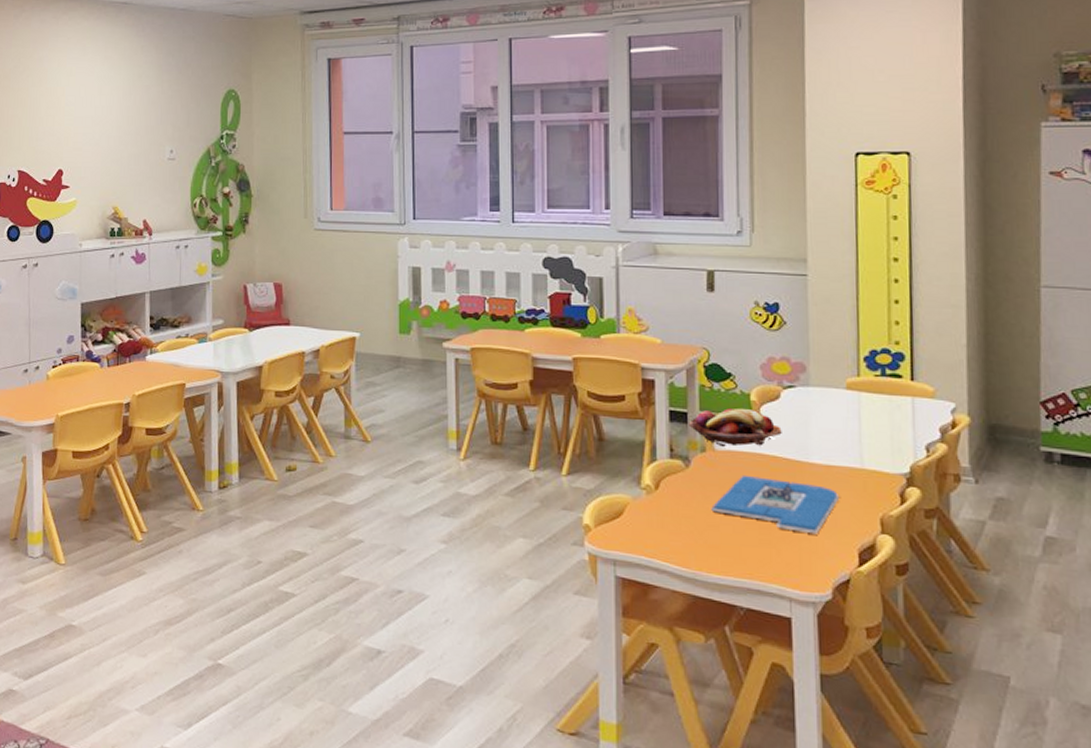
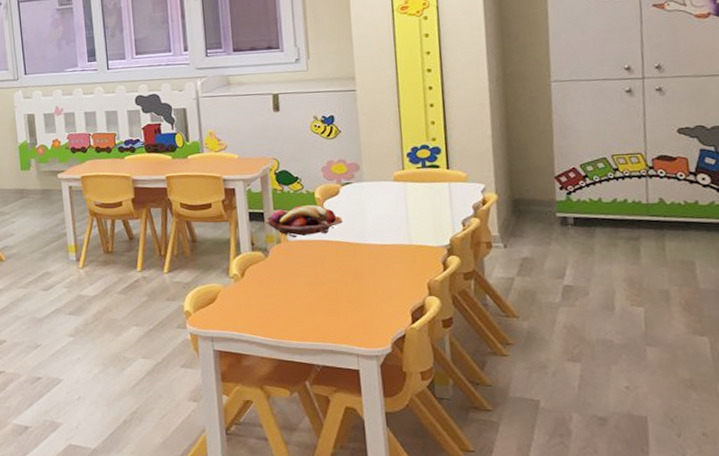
board game: present [711,474,840,535] -> none [288,258,393,301]

